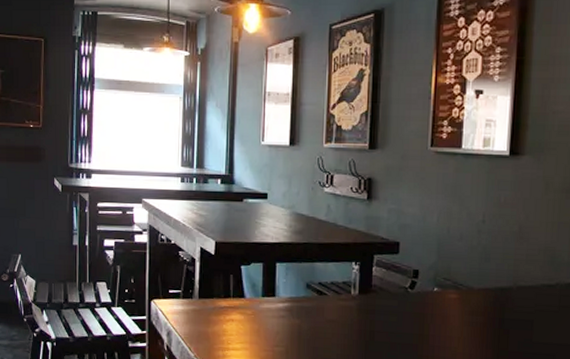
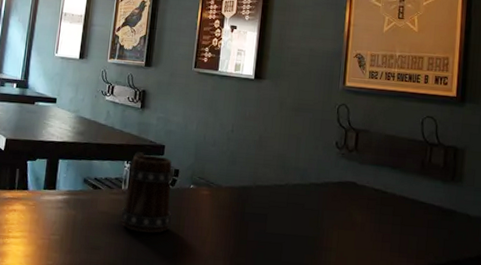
beer mug: none [352,251,413,344] -> present [120,152,173,233]

